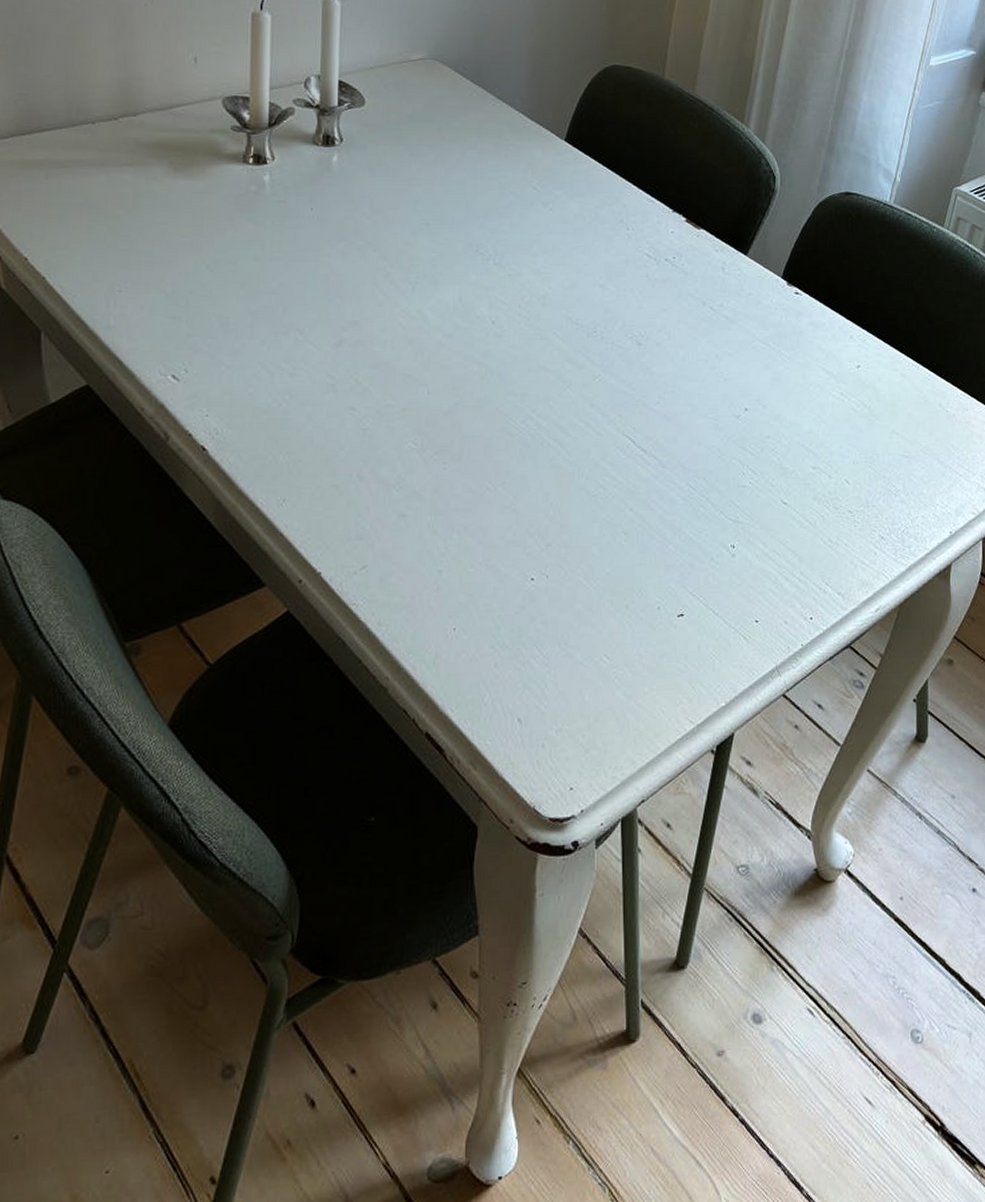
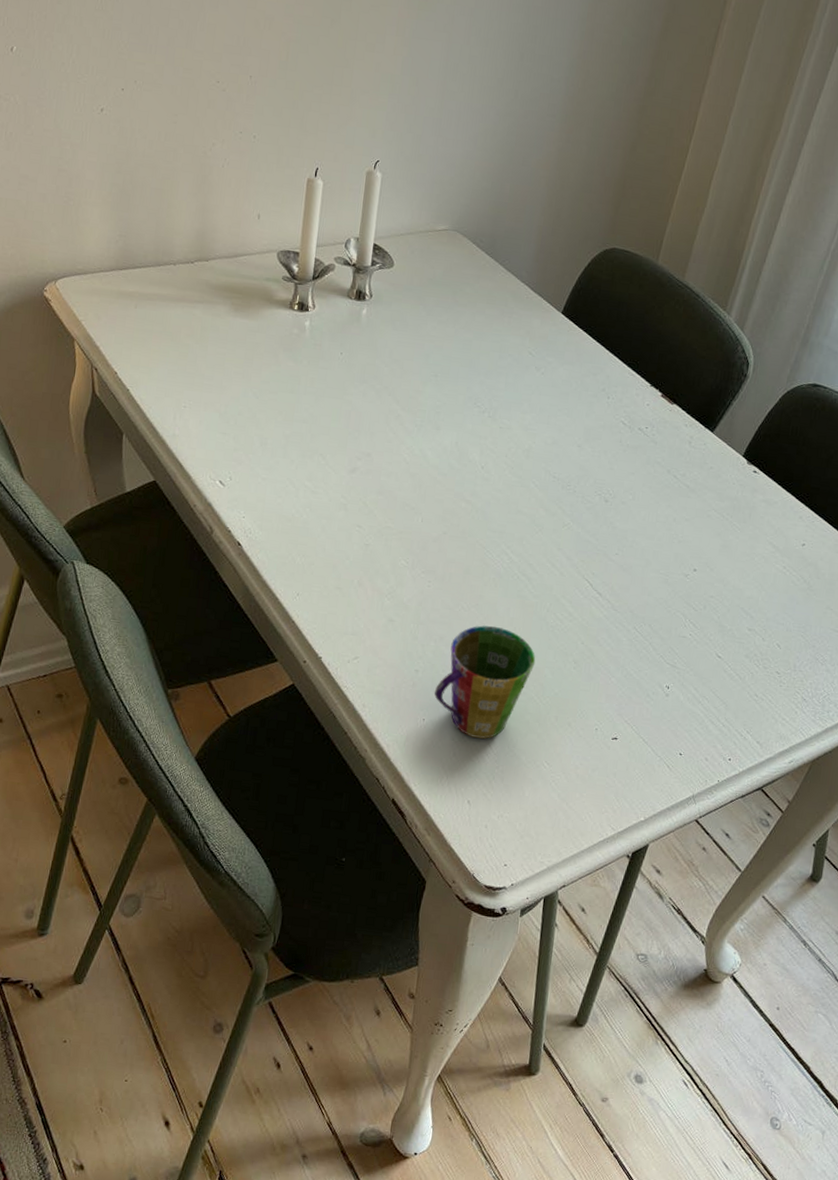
cup: none [463,504,580,641] -> present [434,625,536,739]

